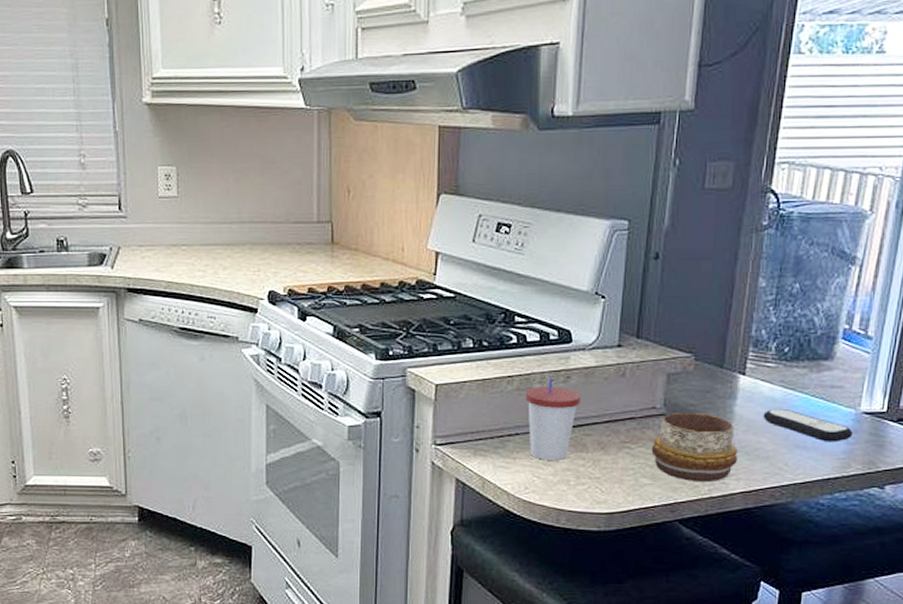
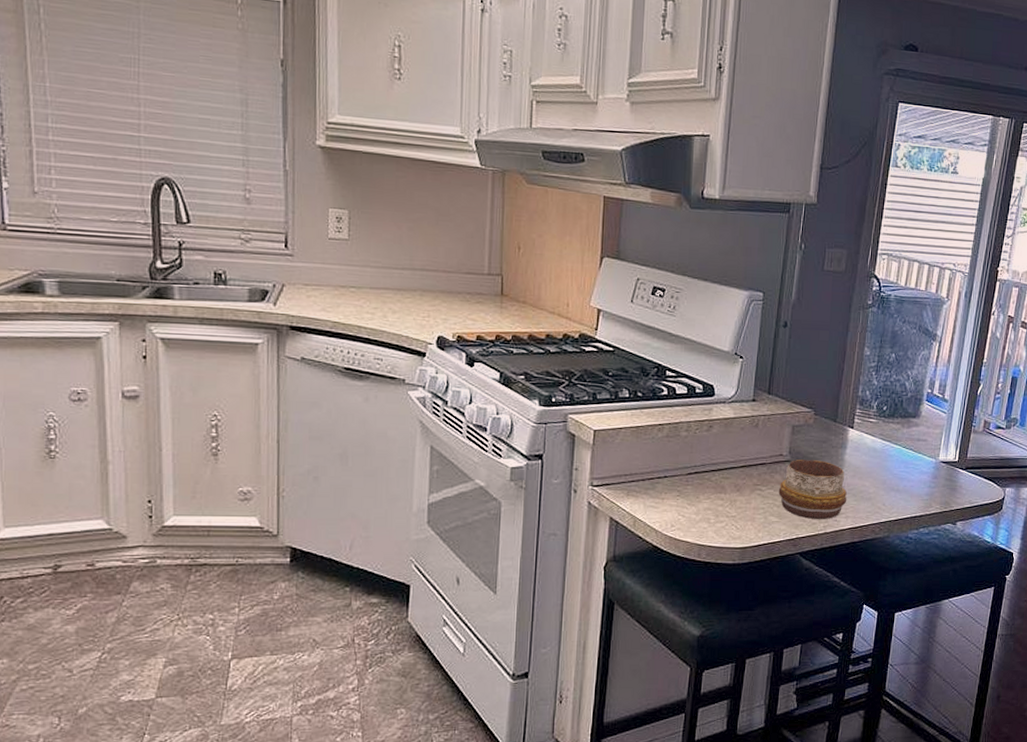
cup: present [525,377,581,460] -> none [673,426,721,500]
remote control: present [763,408,853,442] -> none [866,457,934,486]

